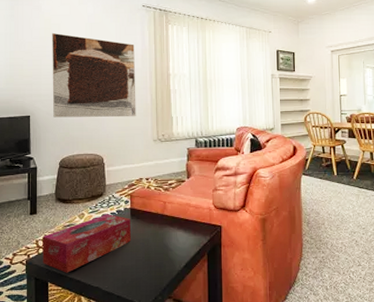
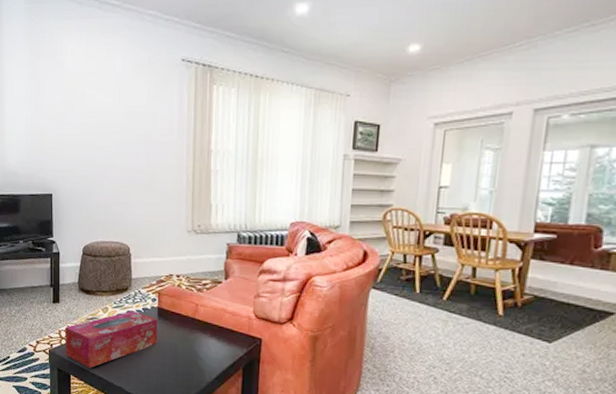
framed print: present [52,32,136,118] -> none [76,95,170,202]

